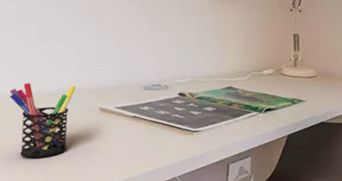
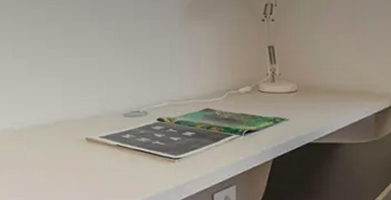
pen holder: present [9,83,76,158] -> none [9,116,64,191]

